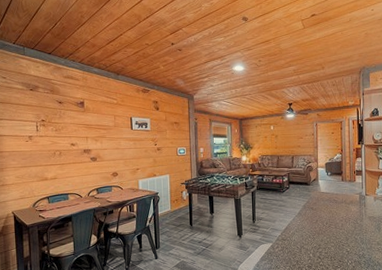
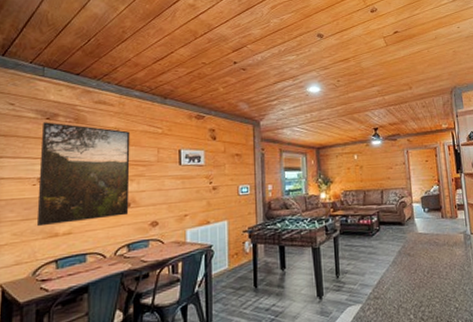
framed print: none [28,92,96,172] -> present [36,122,131,227]

